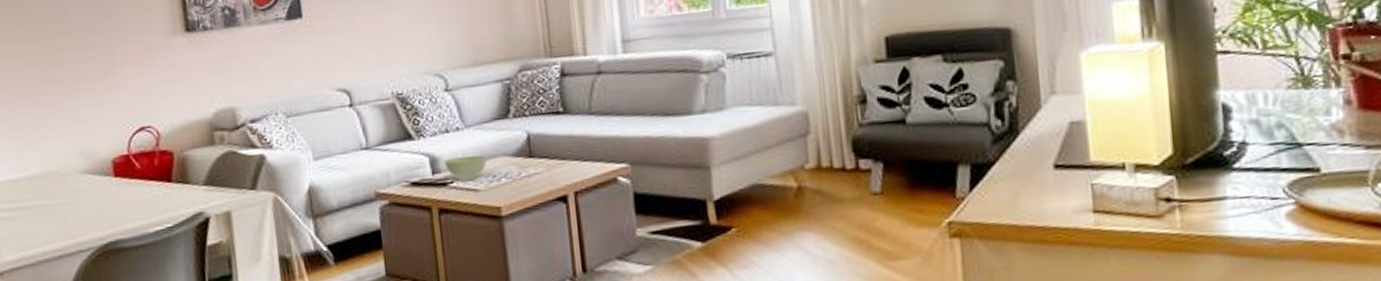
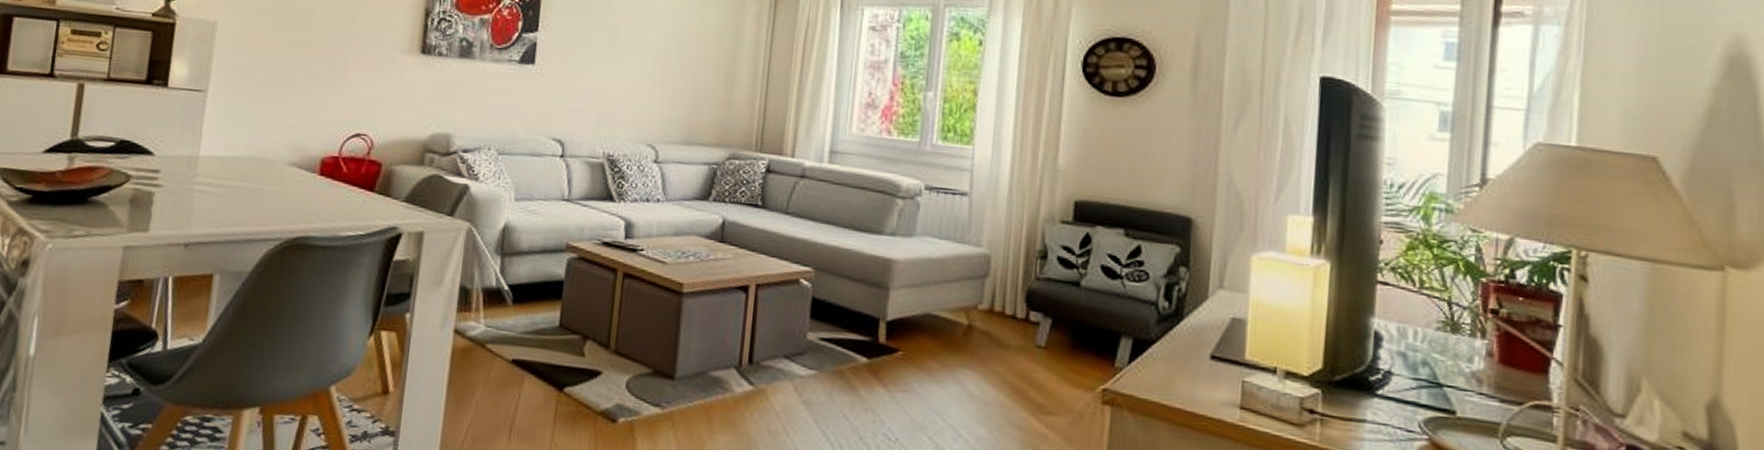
bowl: present [443,155,488,183] -> none [638,226,681,254]

